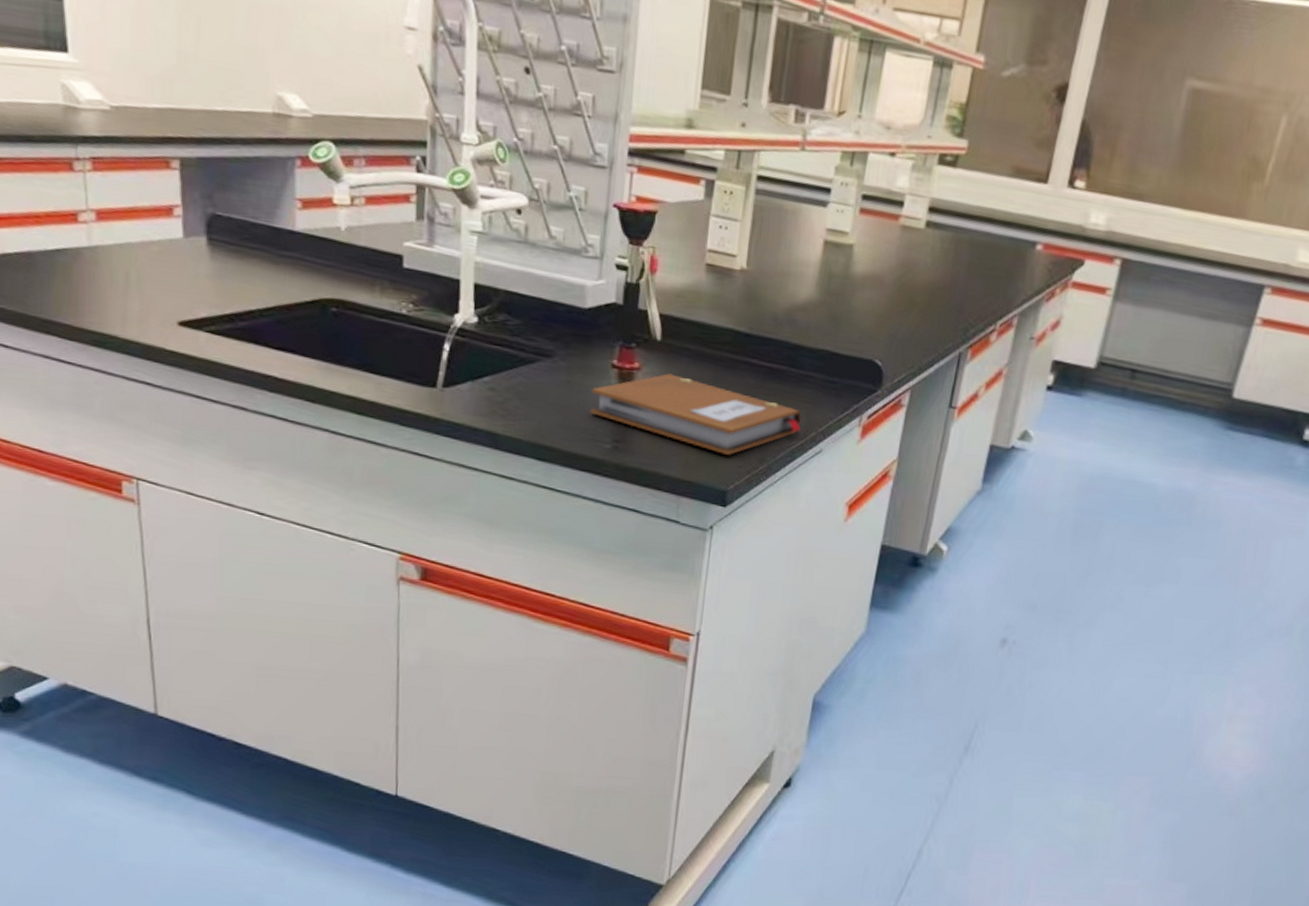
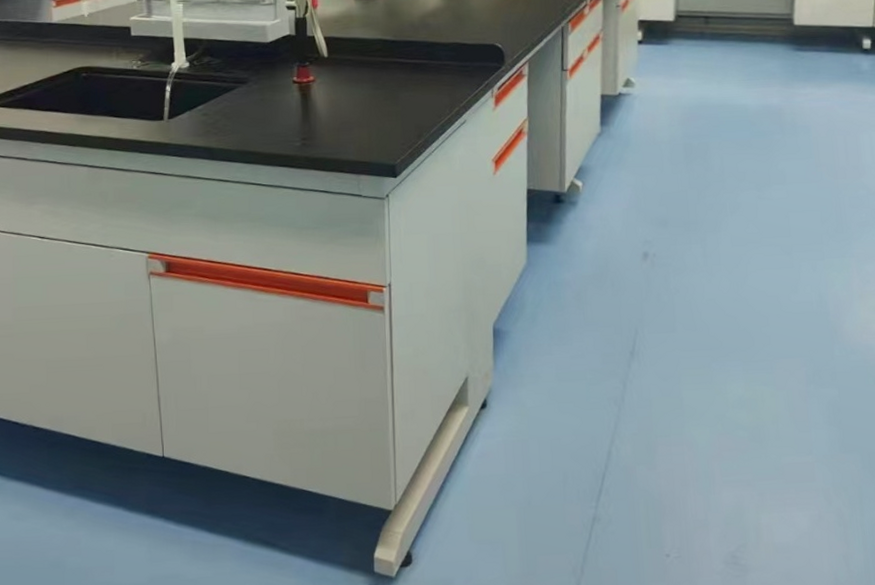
notebook: present [590,373,802,455] -> none [280,81,446,136]

